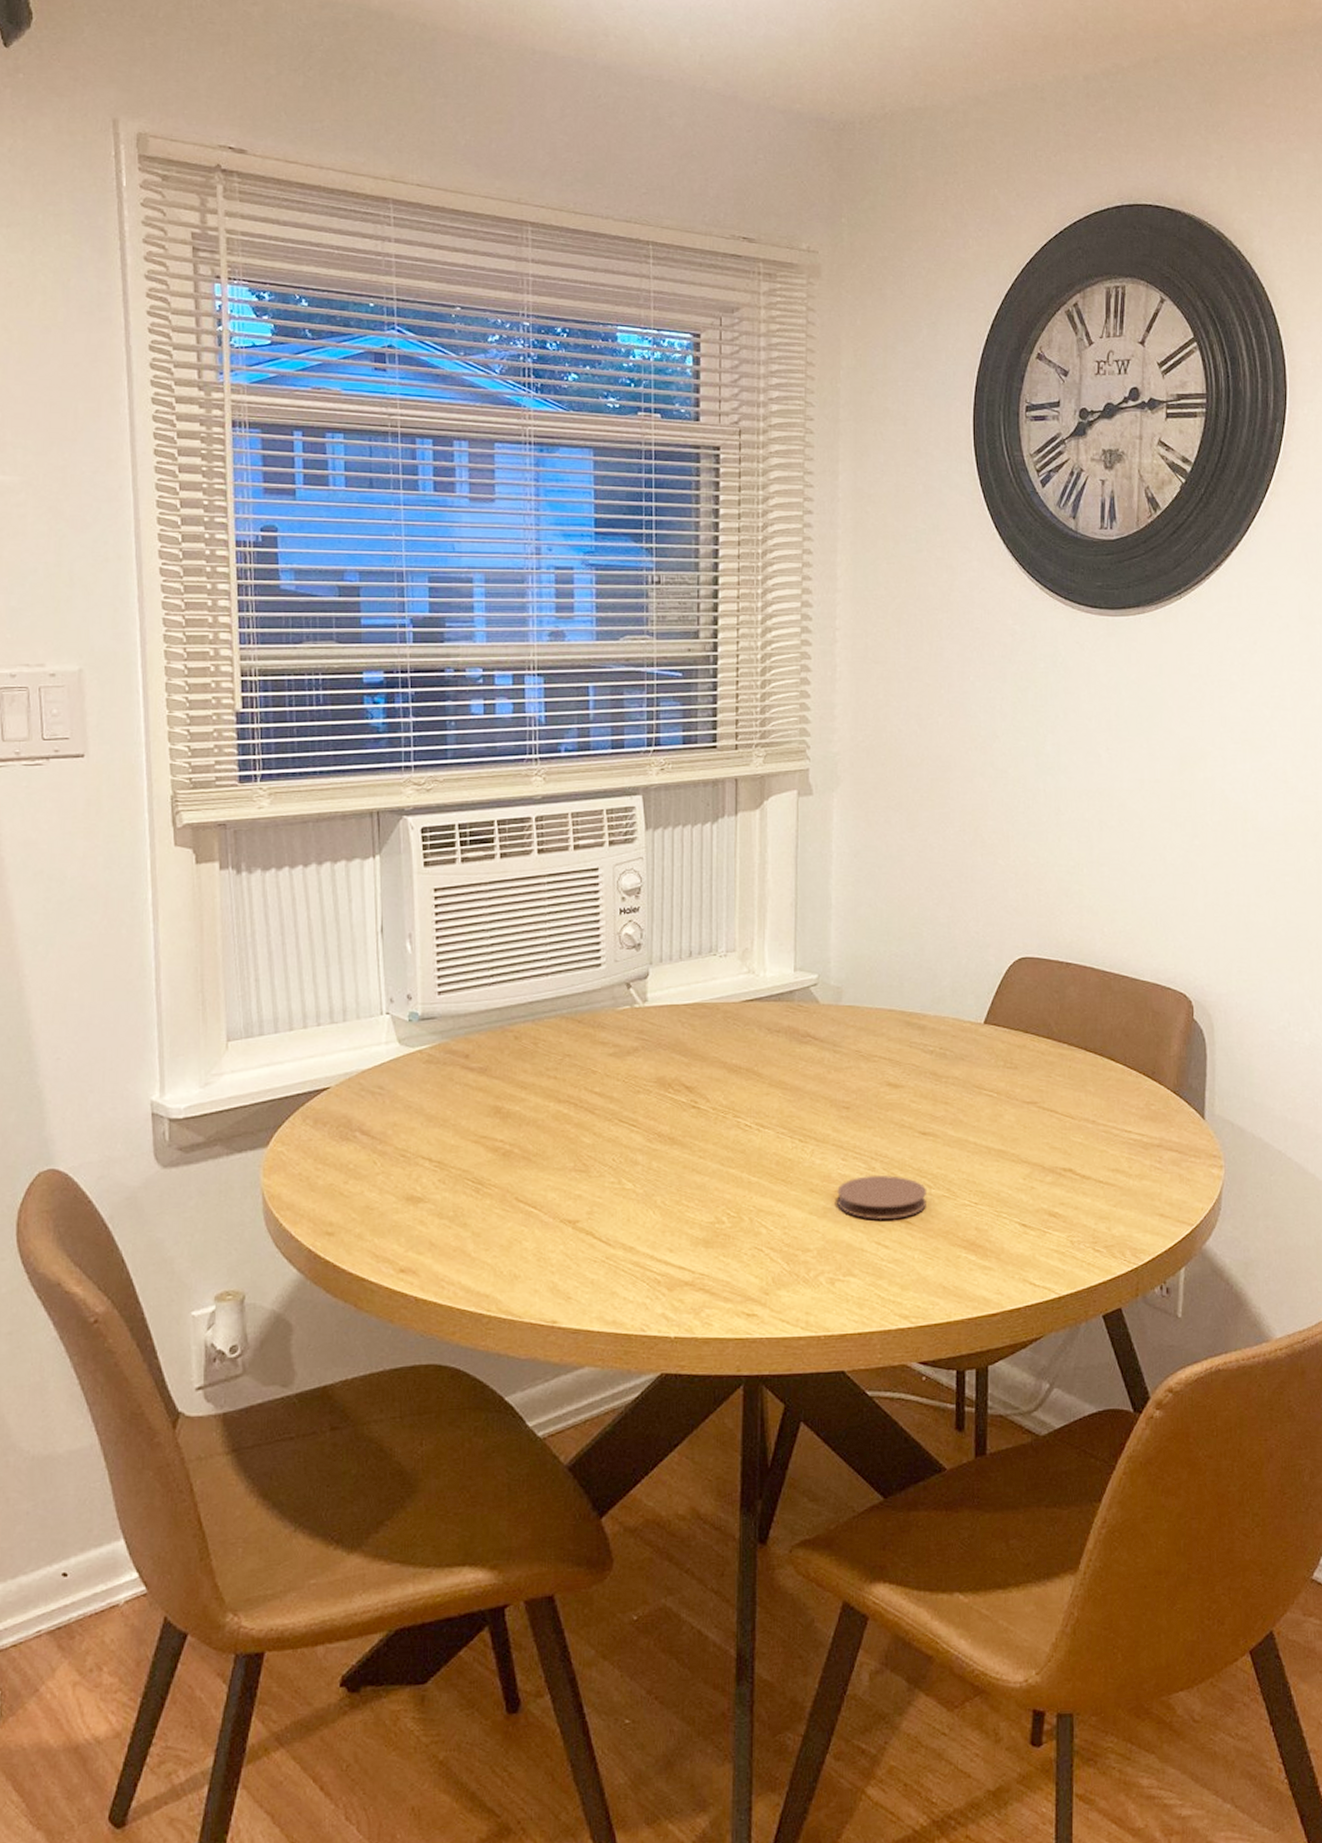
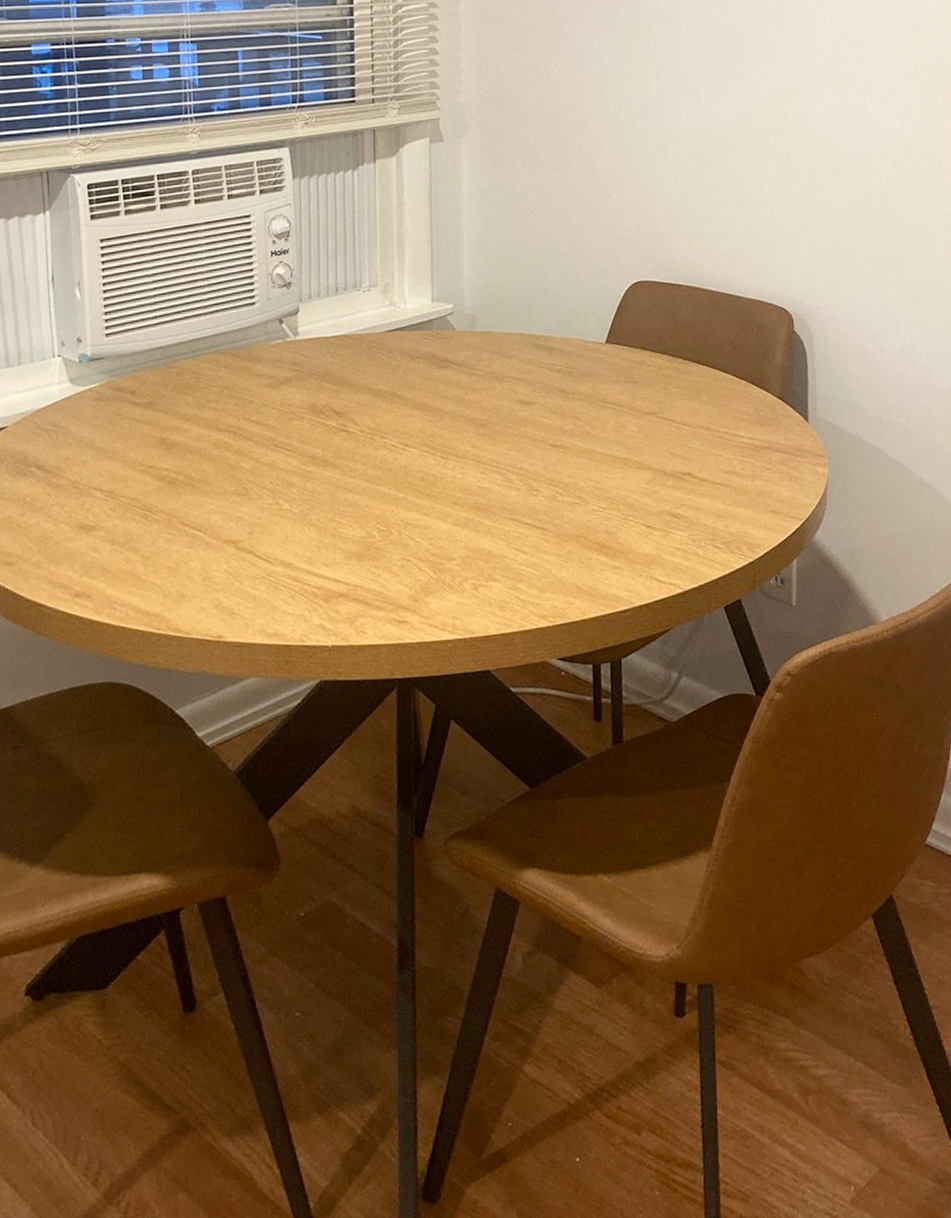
coaster: present [837,1175,927,1220] -> none [477,486,560,528]

